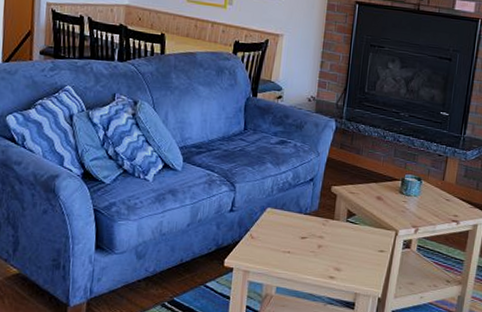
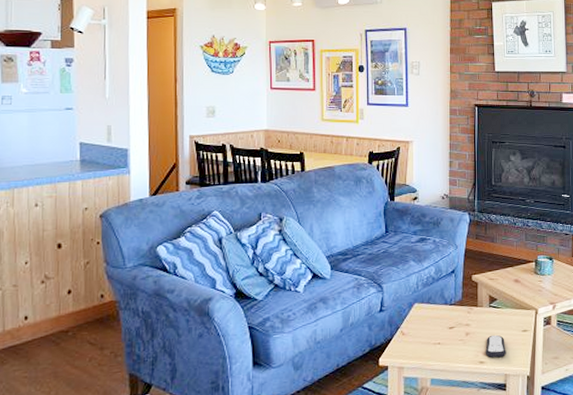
remote control: none [336,251,359,276] -> present [485,335,506,358]

